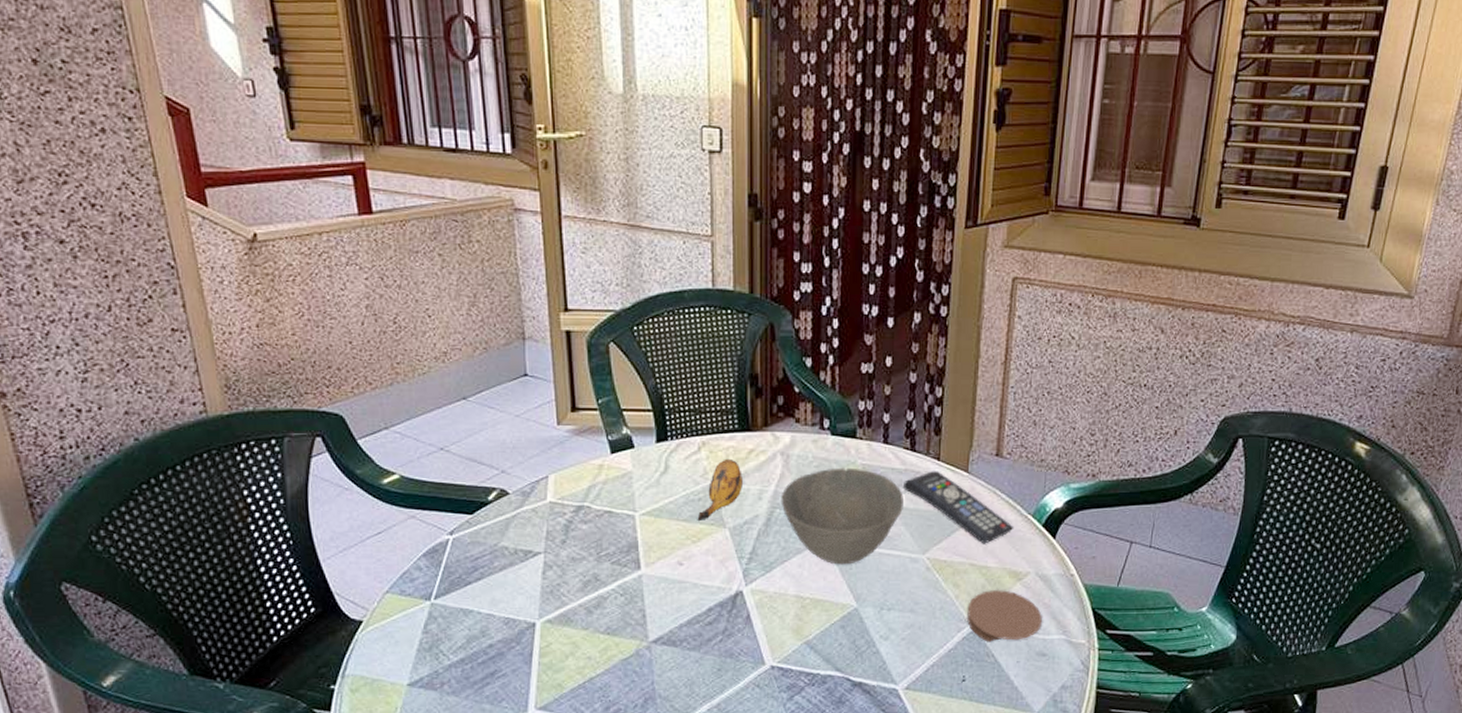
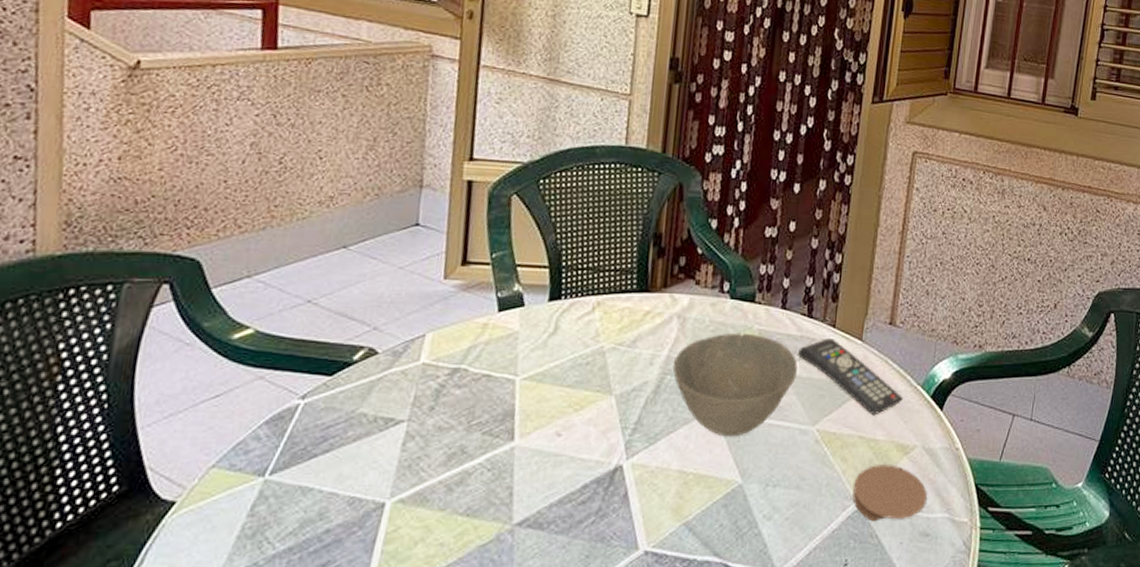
banana: present [697,458,742,521] -> none [582,320,636,387]

